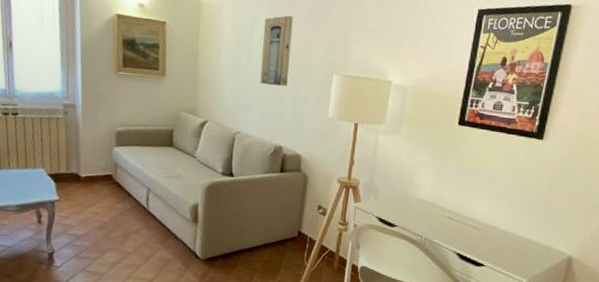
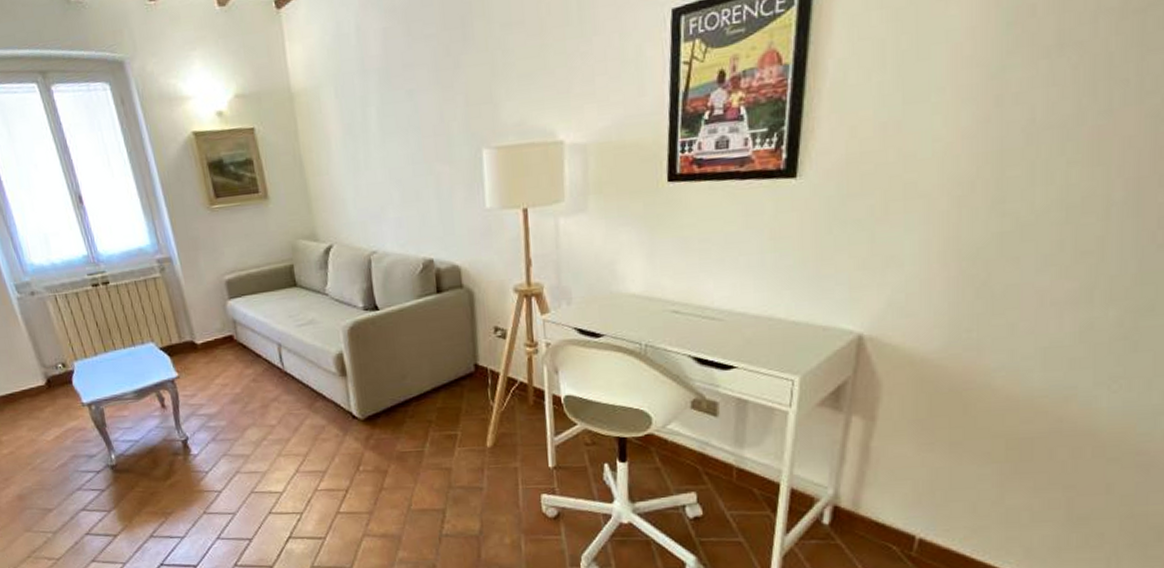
wall art: present [260,16,293,87] -> none [377,82,424,182]

